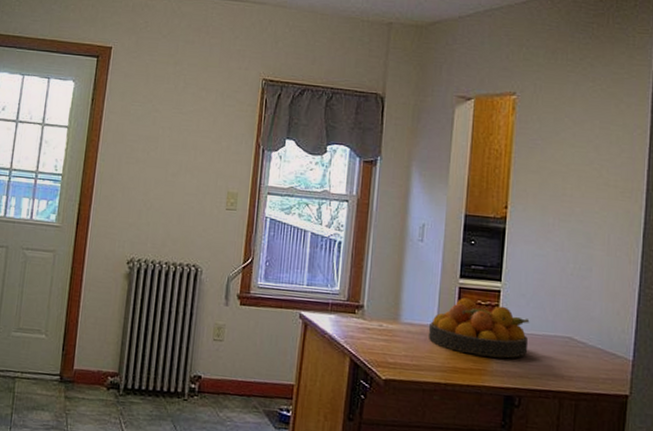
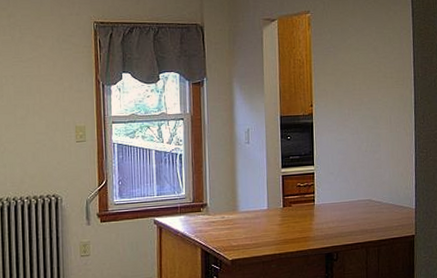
fruit bowl: present [427,297,530,358] -> none [261,183,340,227]

